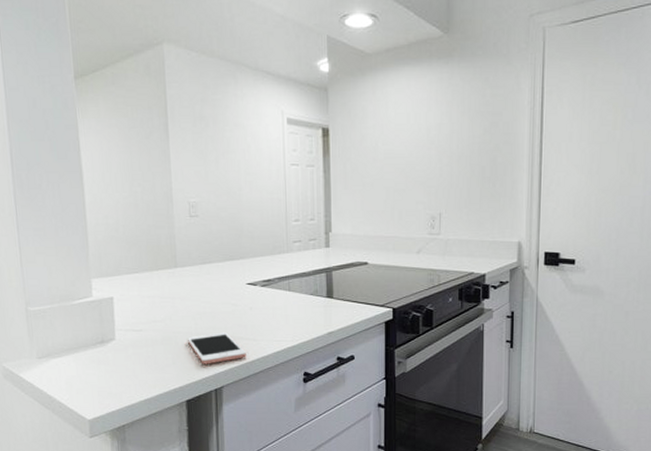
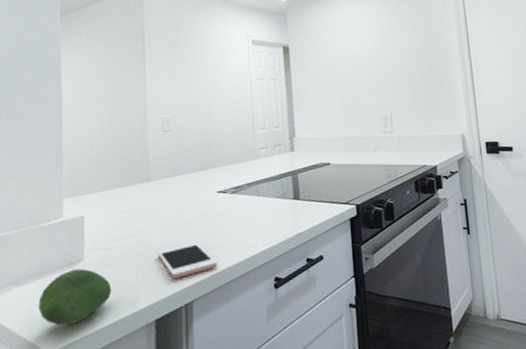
fruit: none [75,347,144,398] -> present [38,268,112,326]

